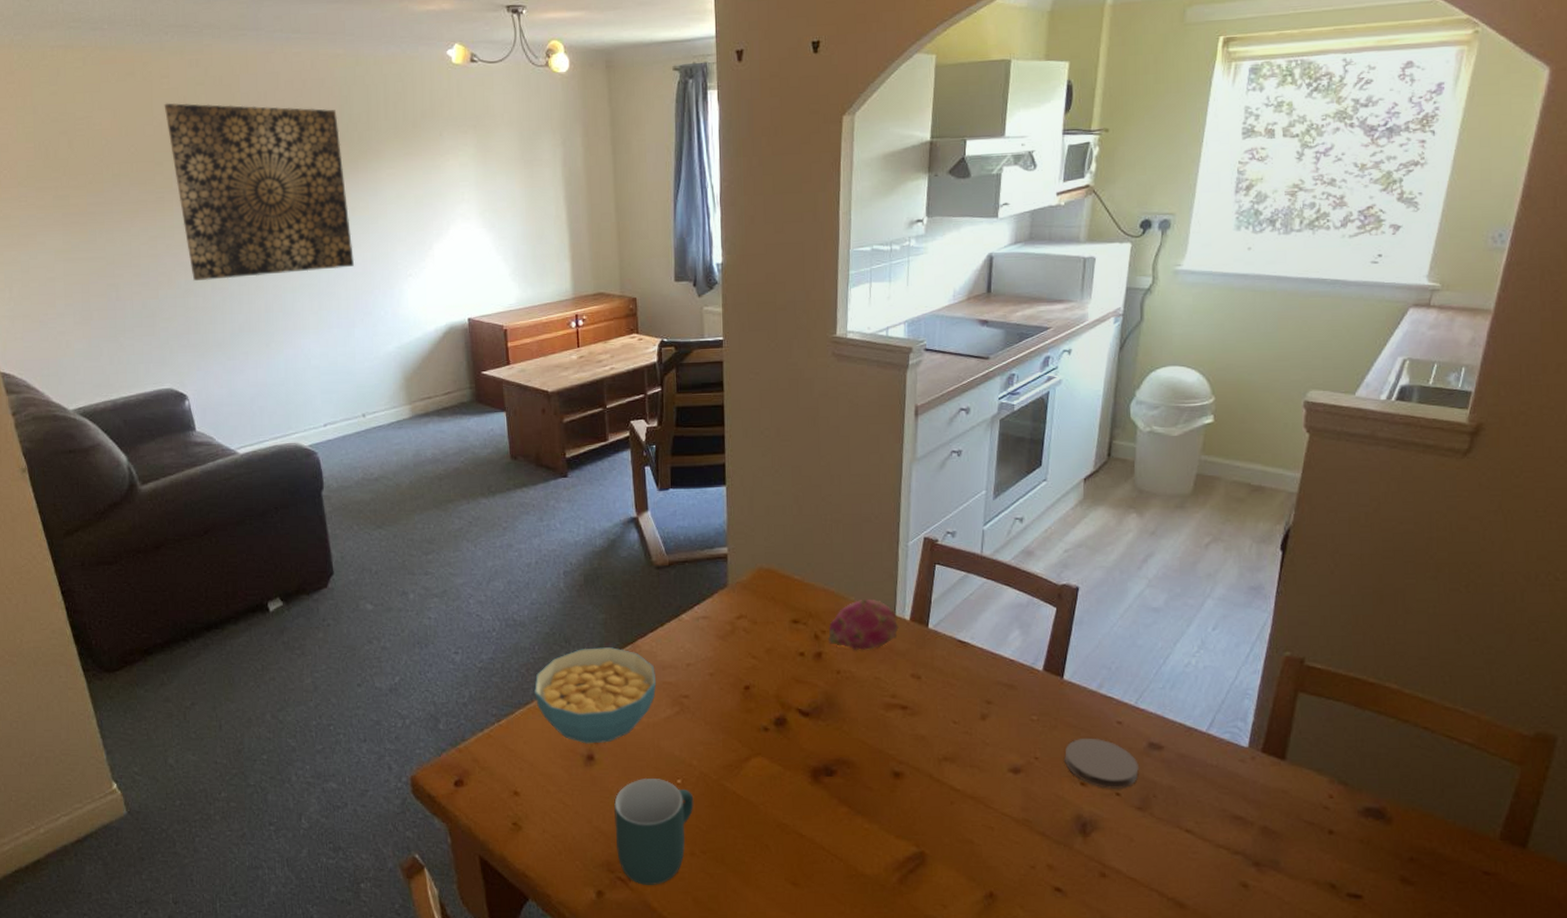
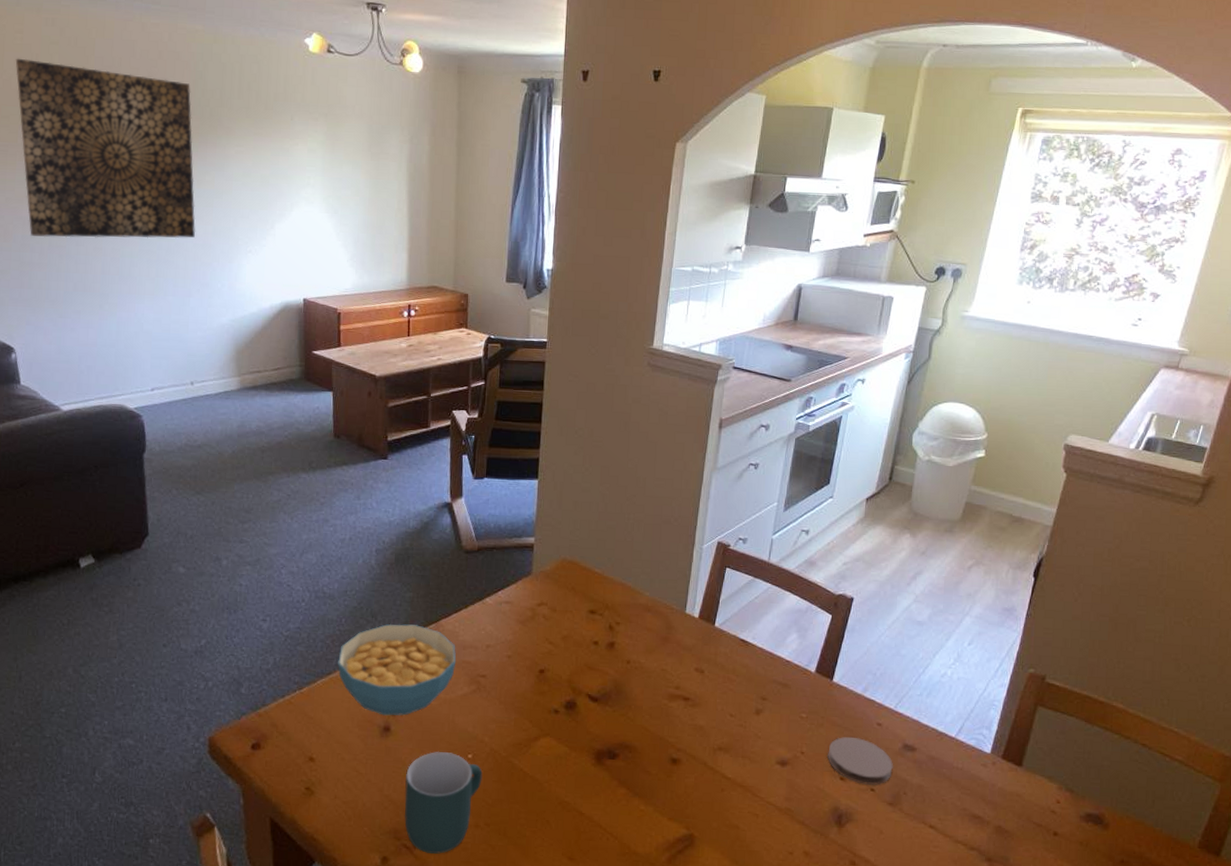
fruit: present [828,600,899,650] -> none [622,596,688,643]

